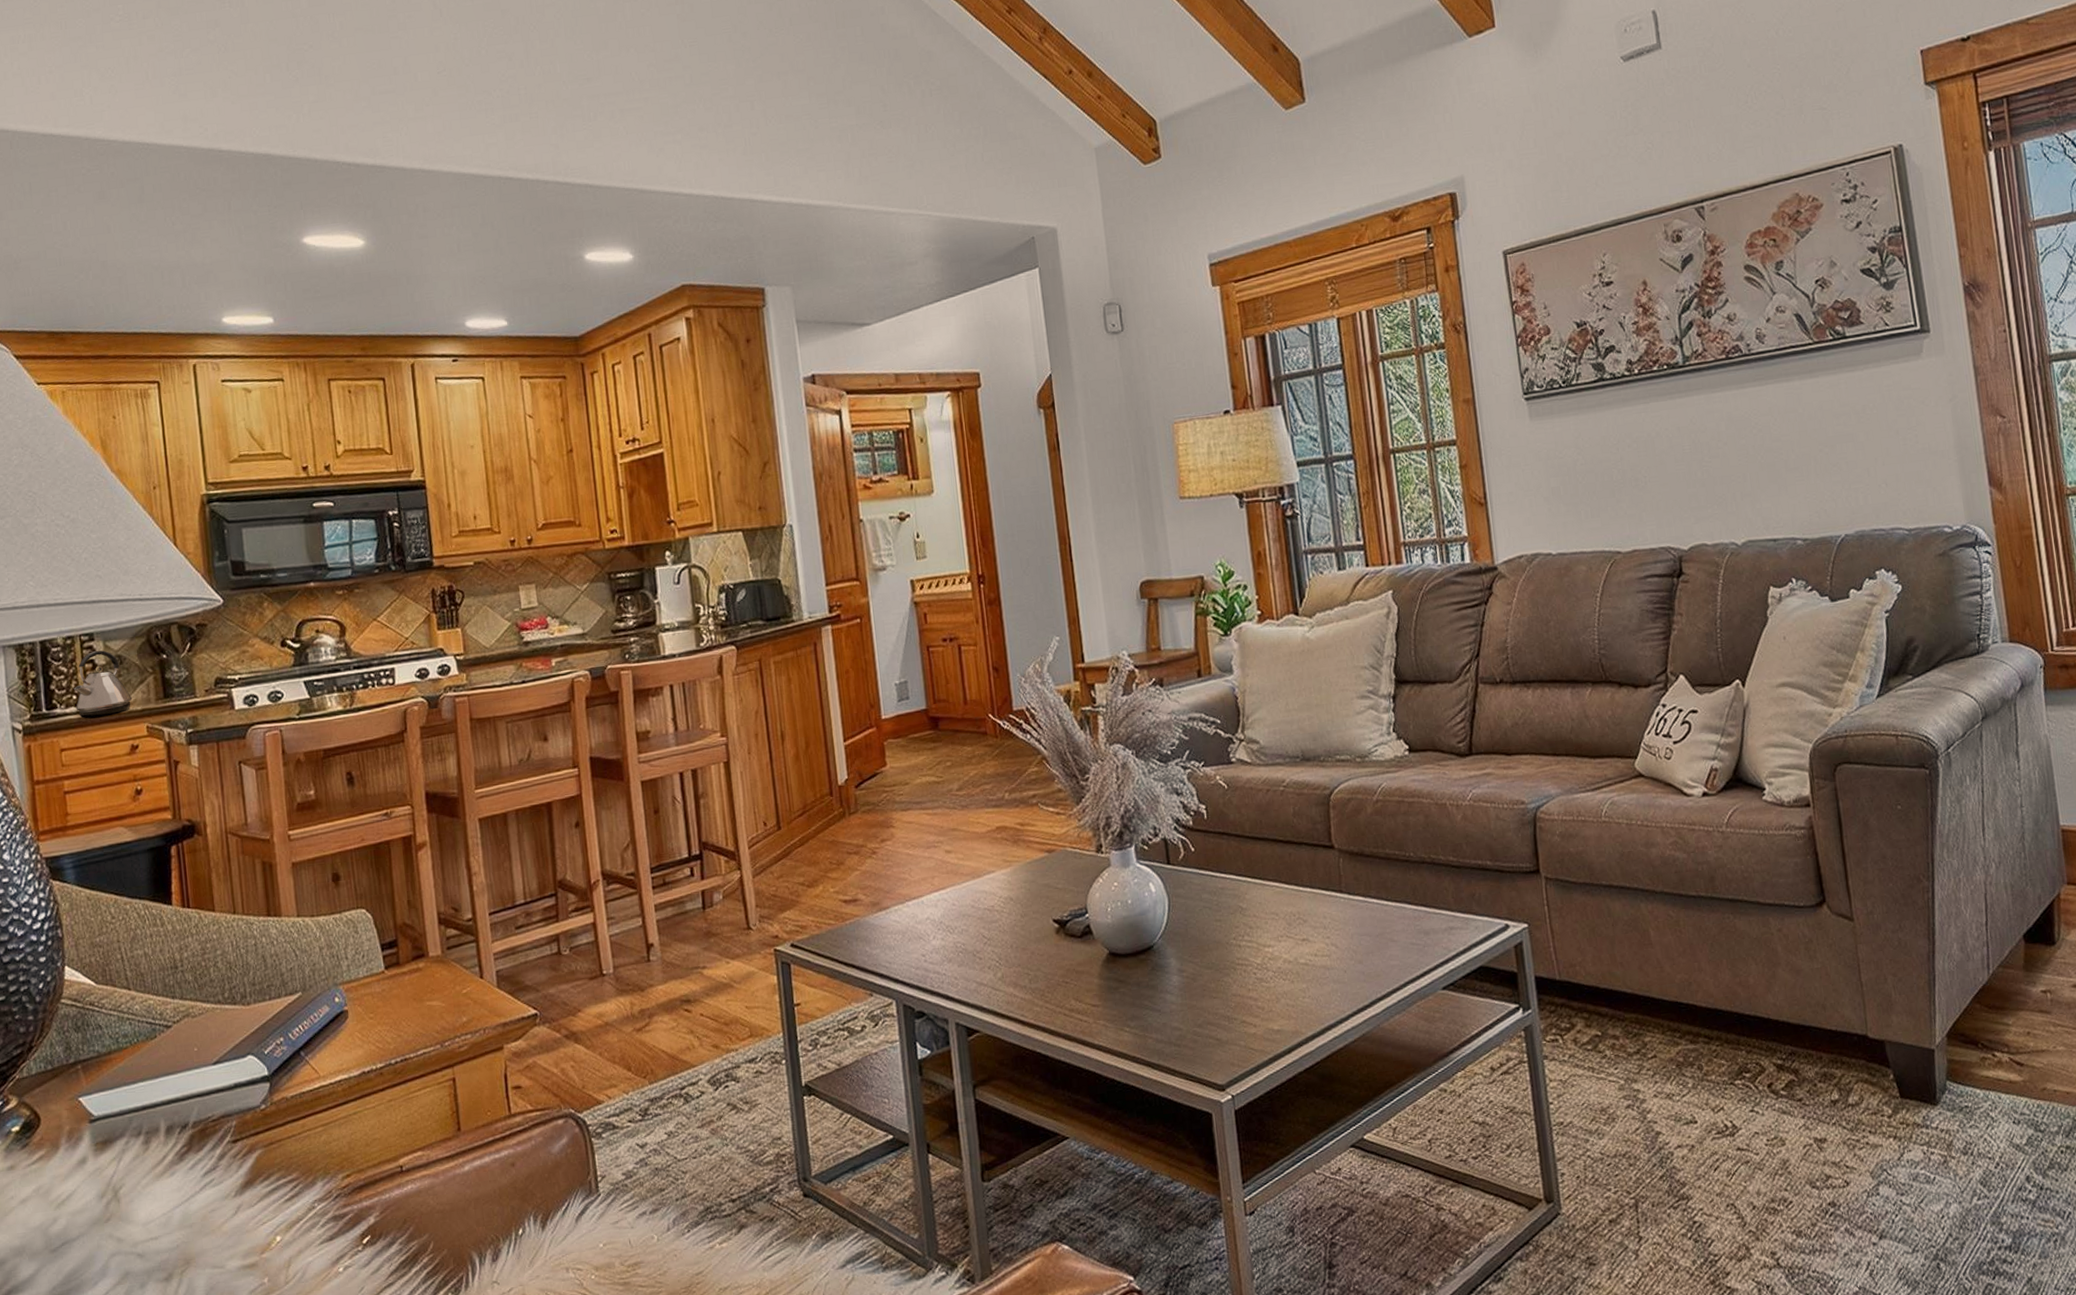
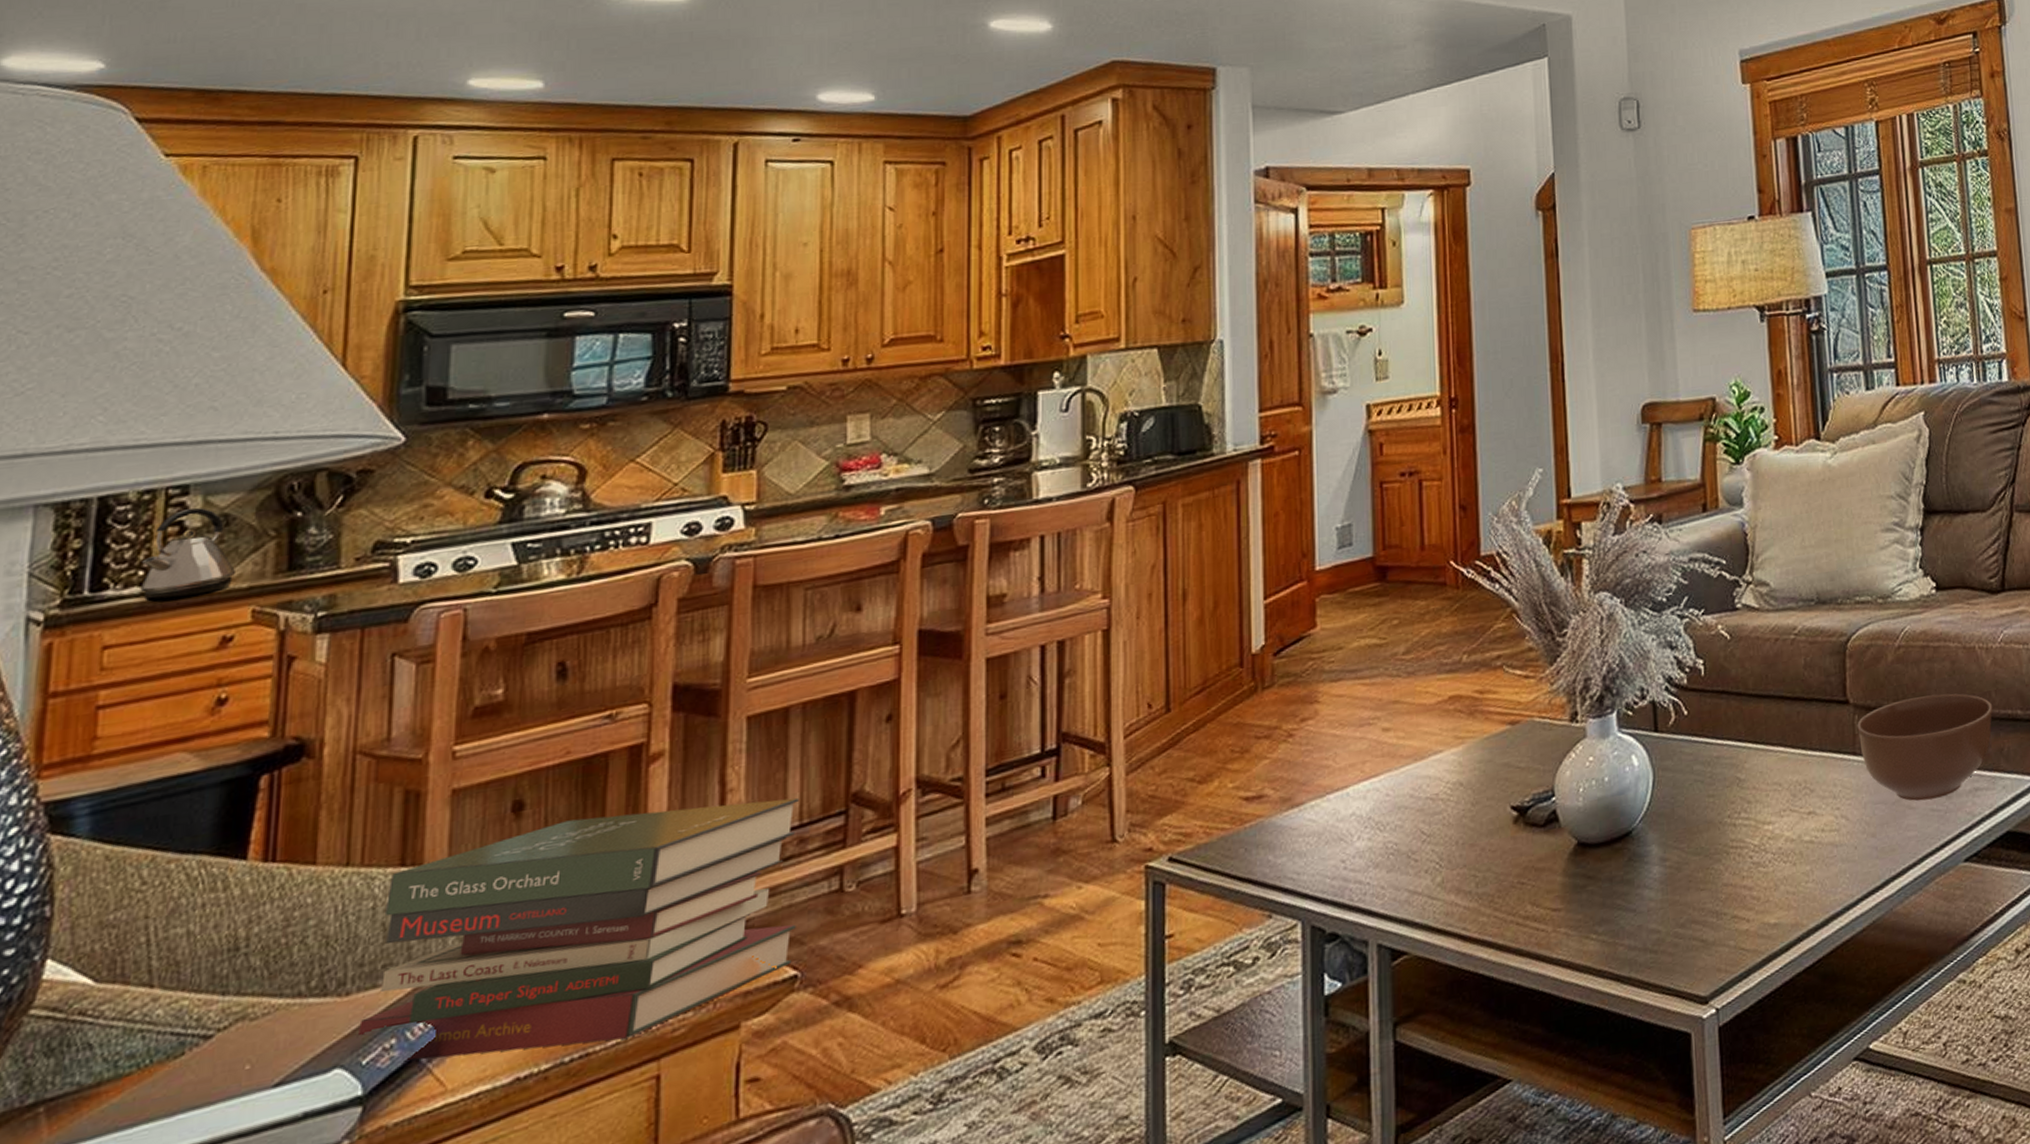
books: none [259,881,532,1054] -> present [359,797,799,1061]
bowl: none [1342,843,1465,935] -> present [1857,693,1993,801]

